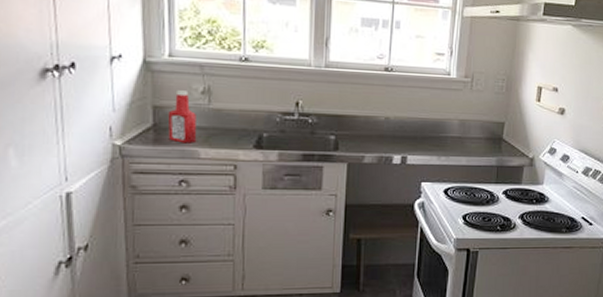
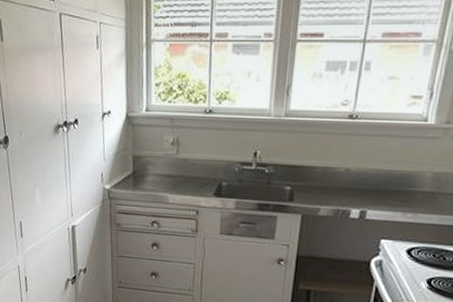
ketchup bottle: present [167,90,197,144] -> none [144,142,167,190]

